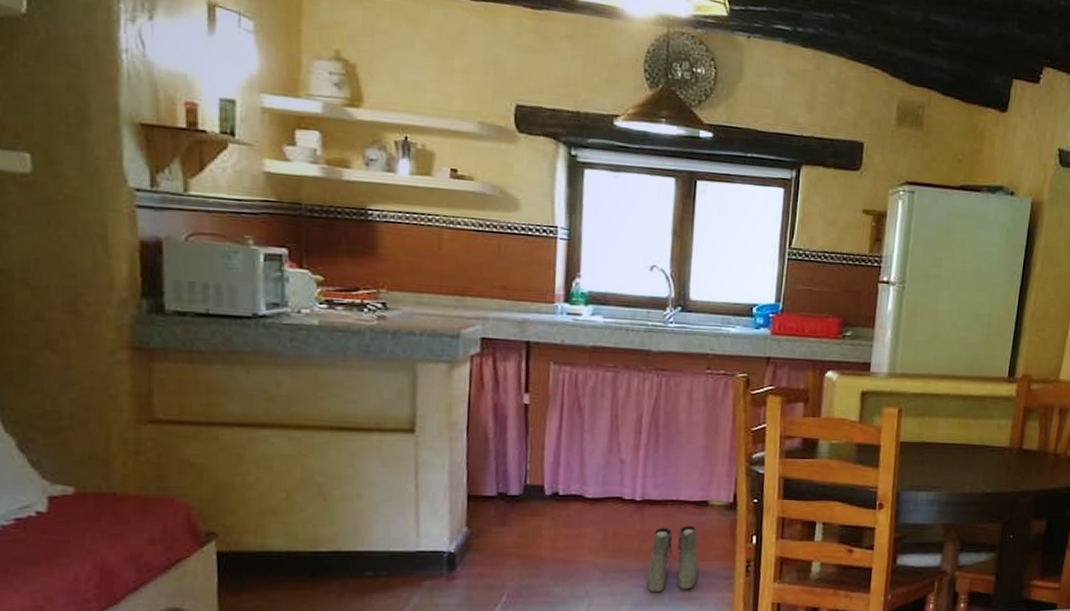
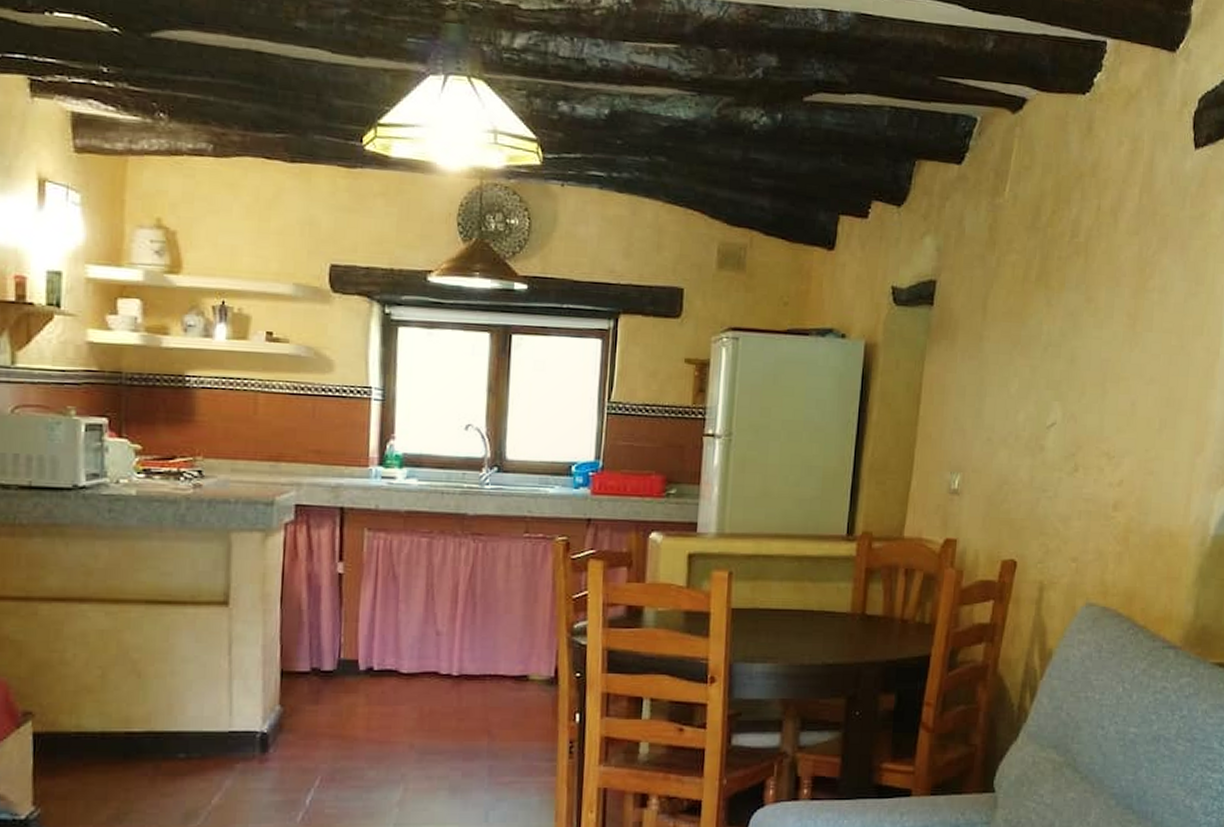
boots: present [647,526,698,594] -> none [465,702,518,778]

